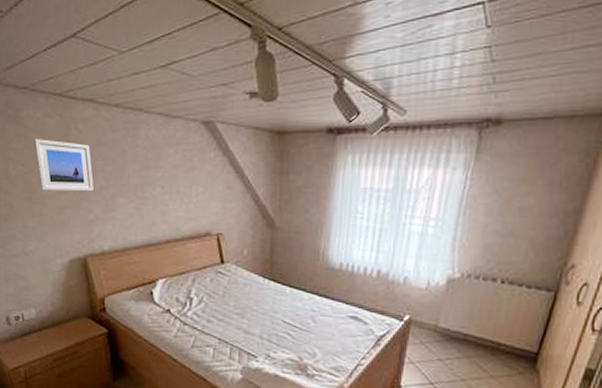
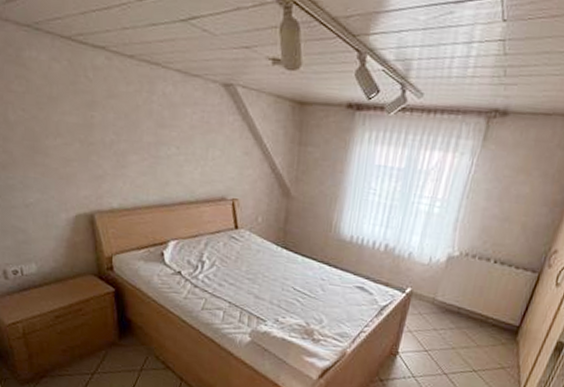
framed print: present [33,139,94,192] -> none [36,83,104,146]

